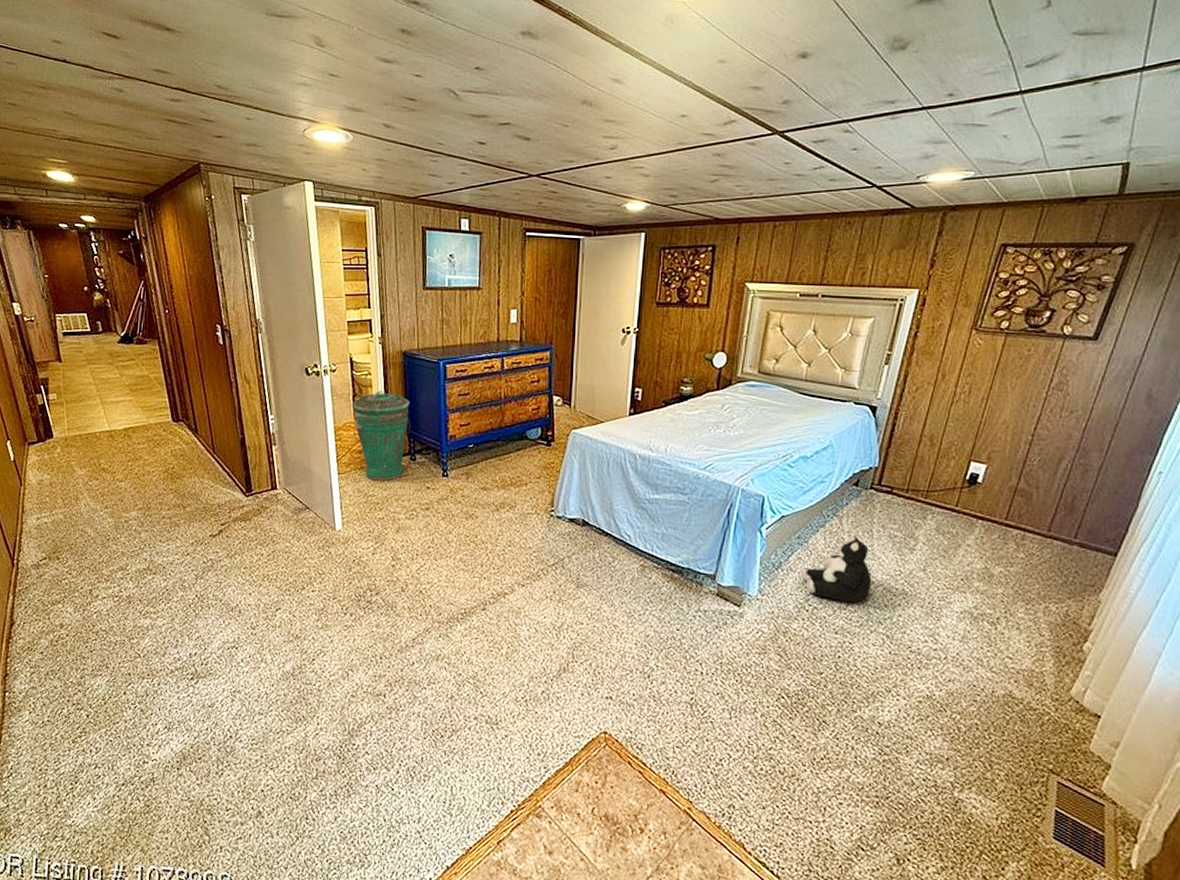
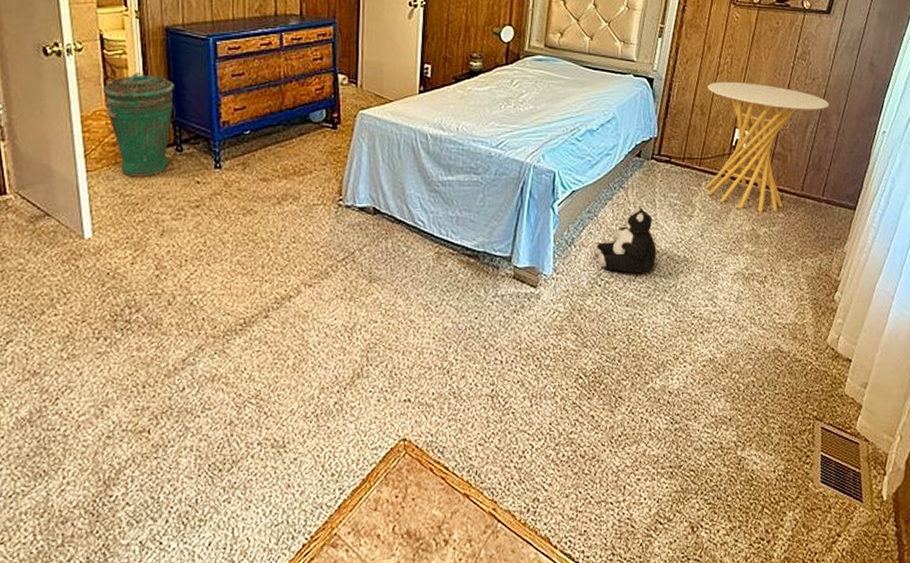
side table: none [930,411,1090,552] -> present [704,81,829,212]

